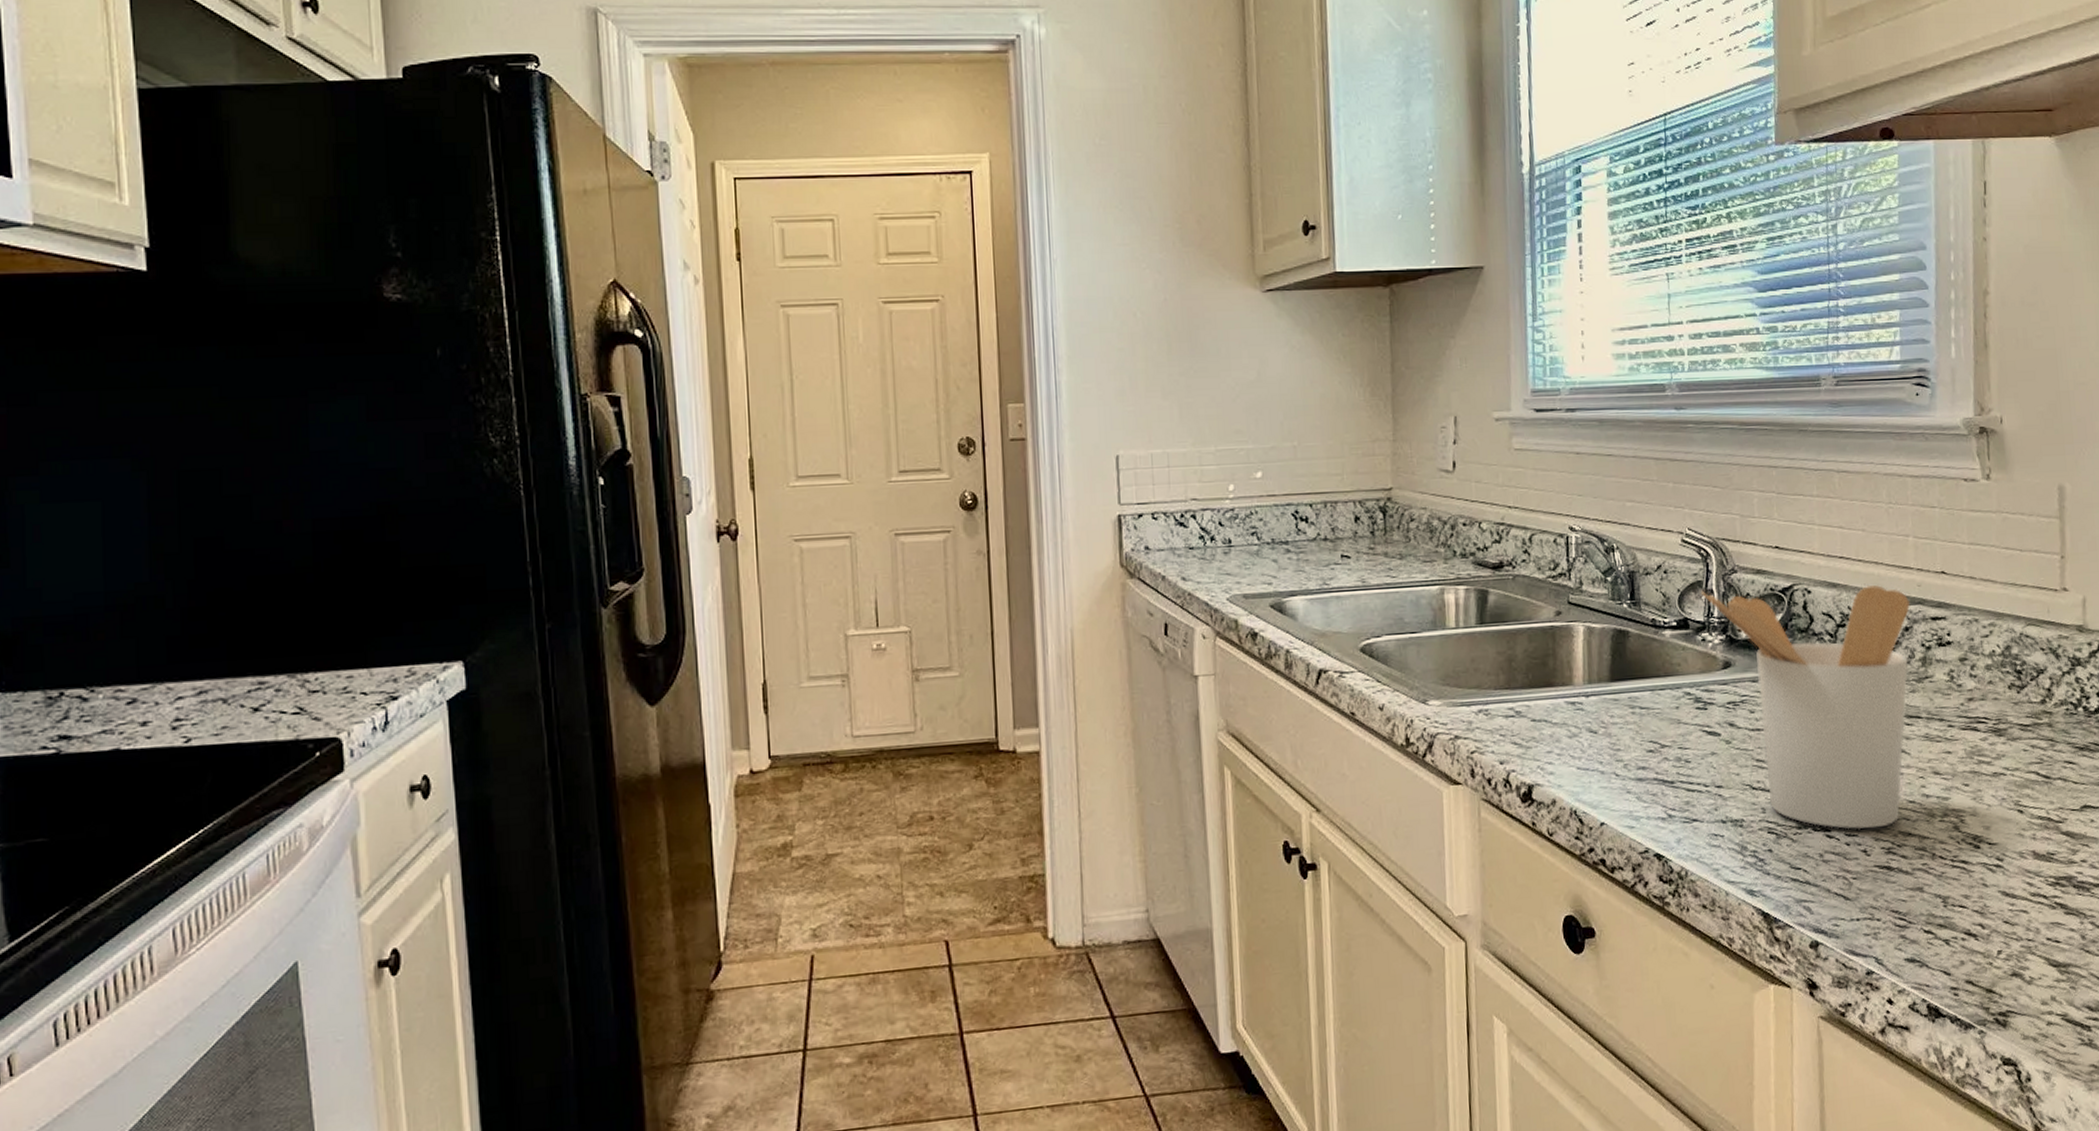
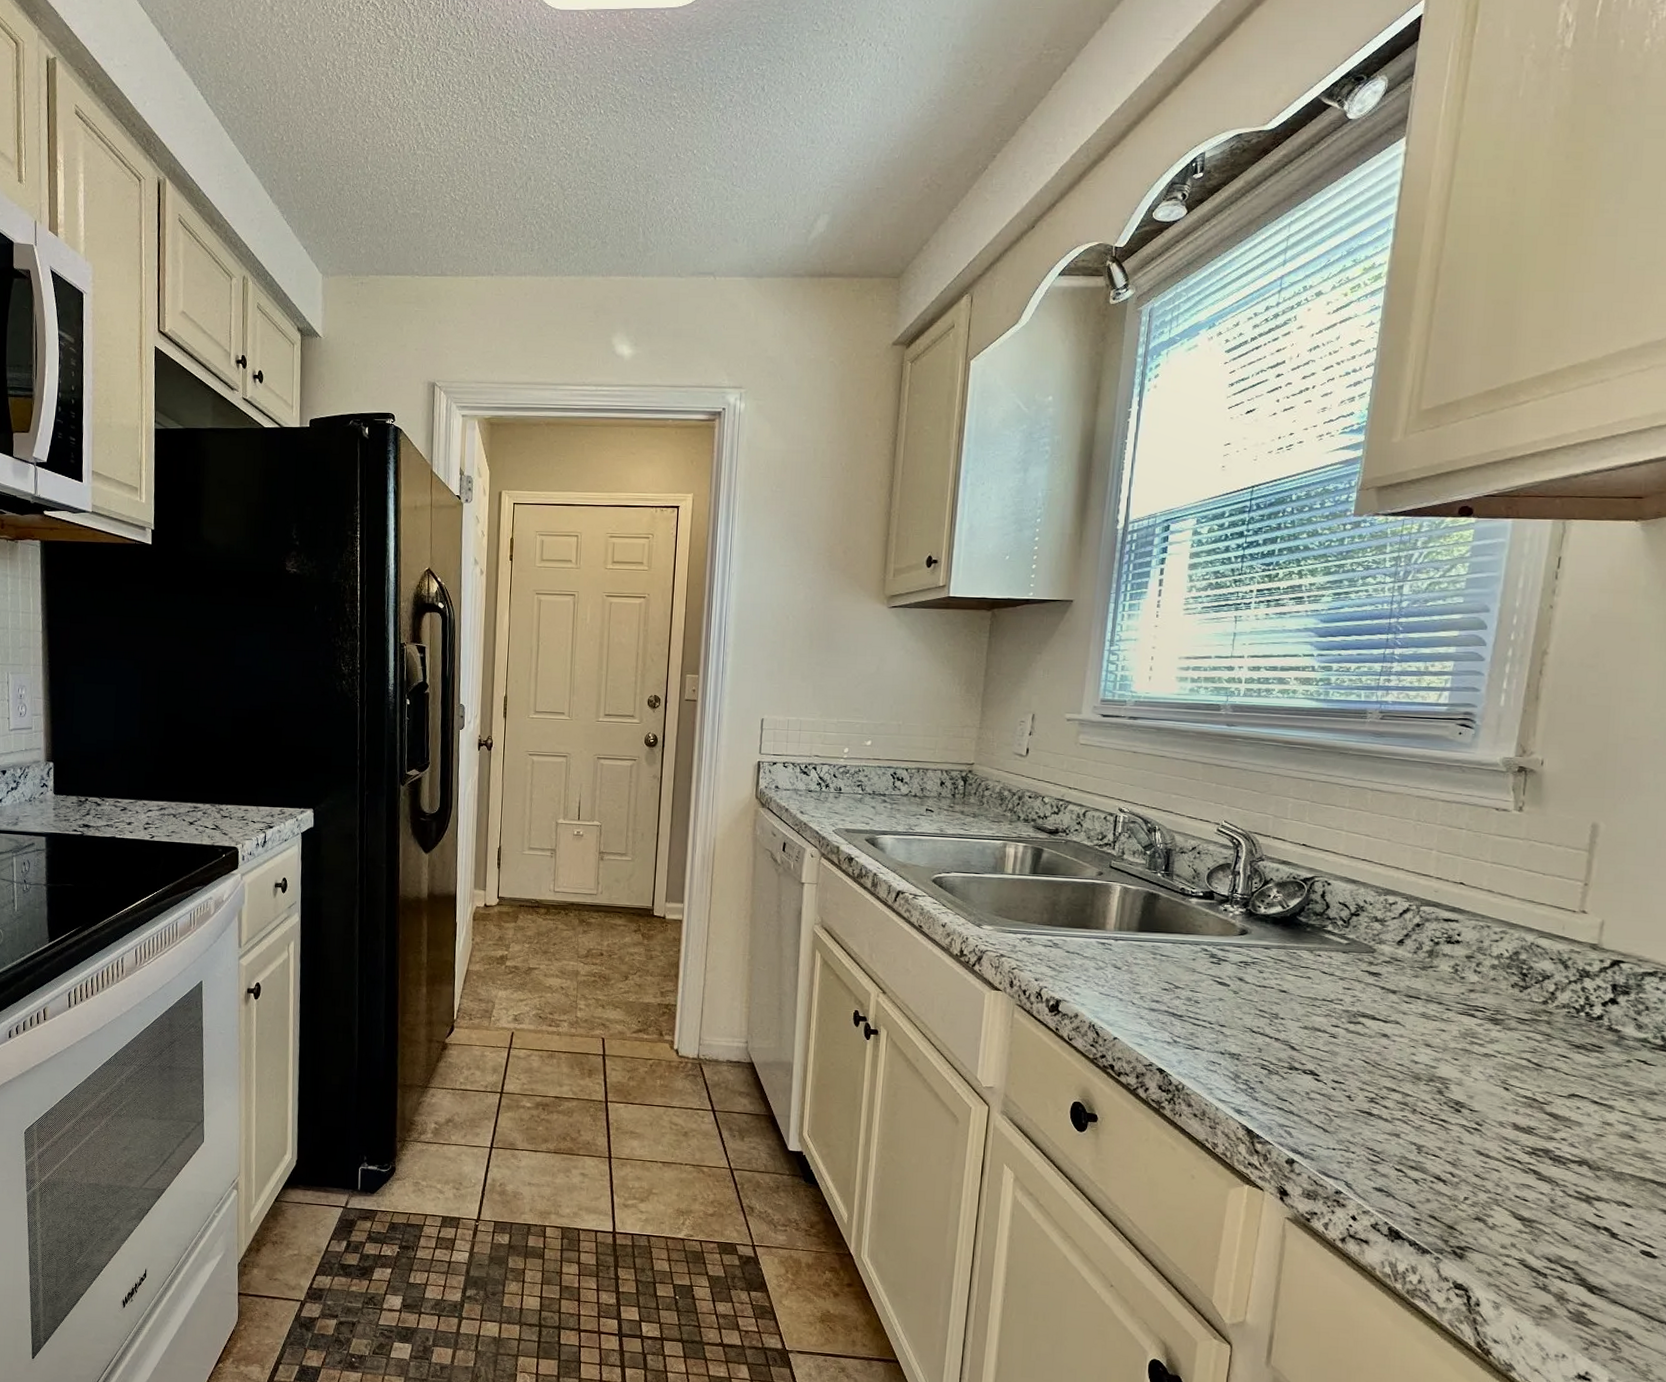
utensil holder: present [1701,585,1911,830] -> none [1229,871,1425,1081]

